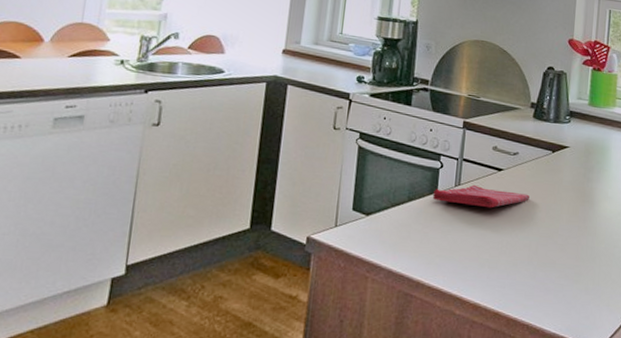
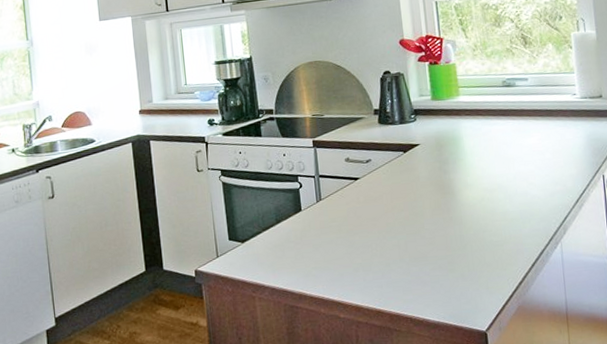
dish towel: present [432,184,529,208] -> none [297,197,390,218]

